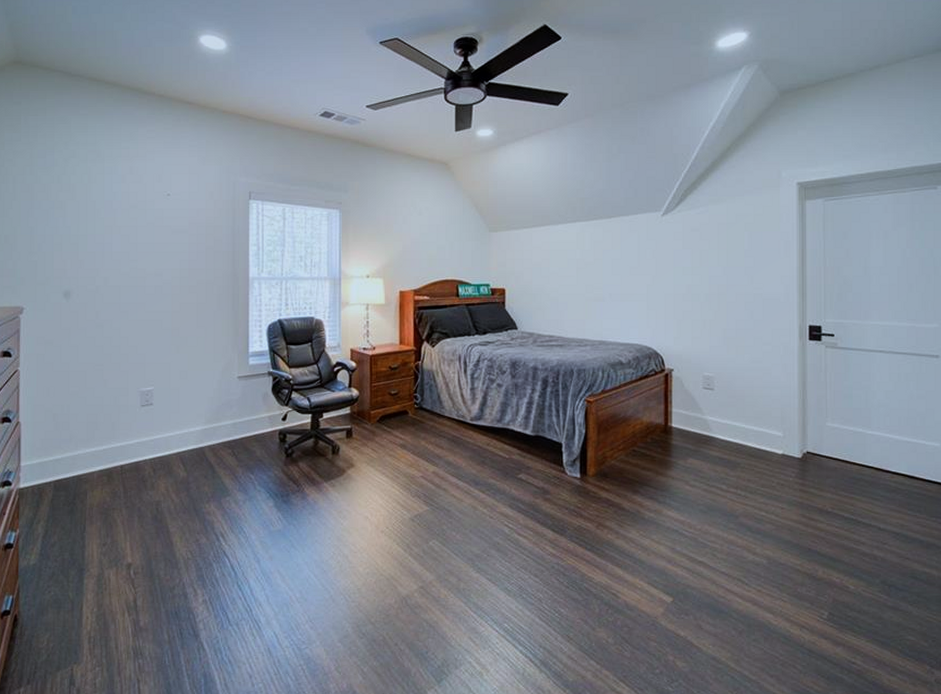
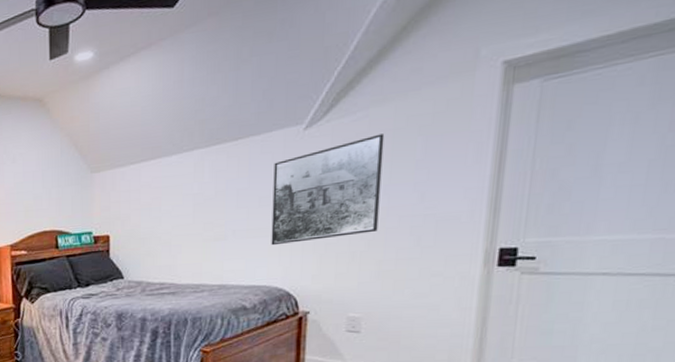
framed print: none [640,226,721,310] -> present [271,133,385,246]

